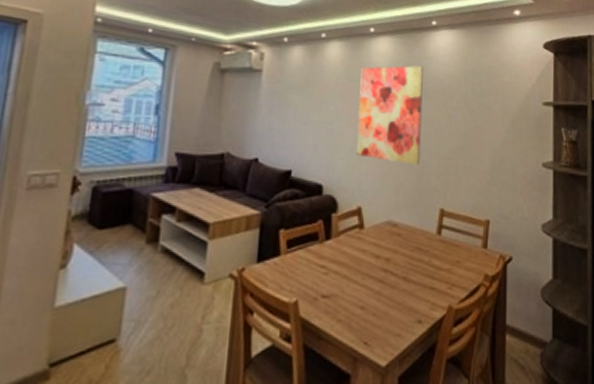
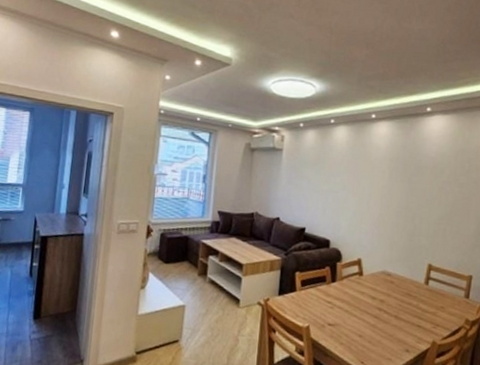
wall art: present [356,66,423,166] -> none [358,146,418,229]

